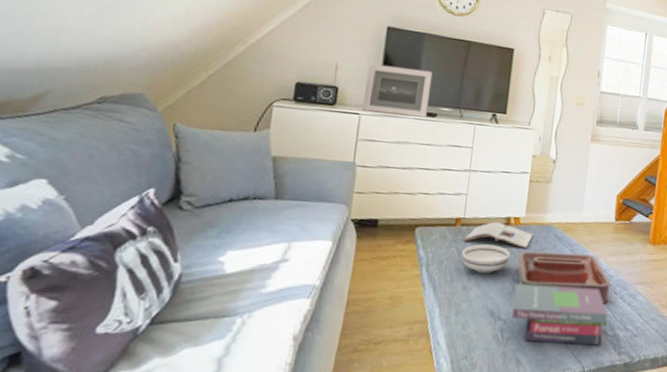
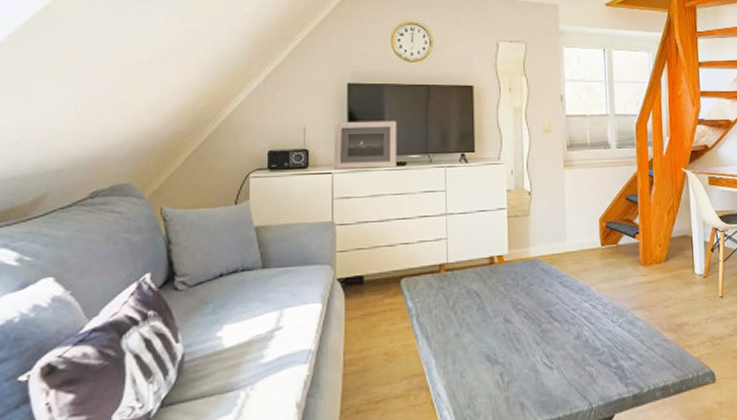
bowl: present [461,244,510,274] -> none [449,287,498,318]
magazine: present [464,221,533,248] -> none [450,262,519,288]
books: present [511,283,608,346] -> none [508,319,609,384]
decorative tray: present [516,251,610,304] -> none [507,285,607,335]

